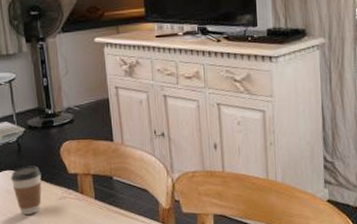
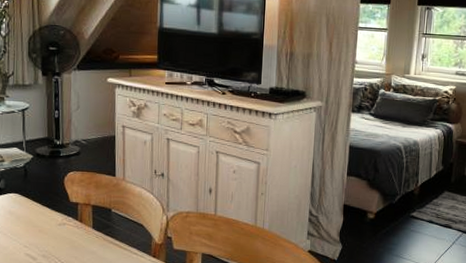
coffee cup: present [11,165,42,215] -> none [15,191,44,236]

